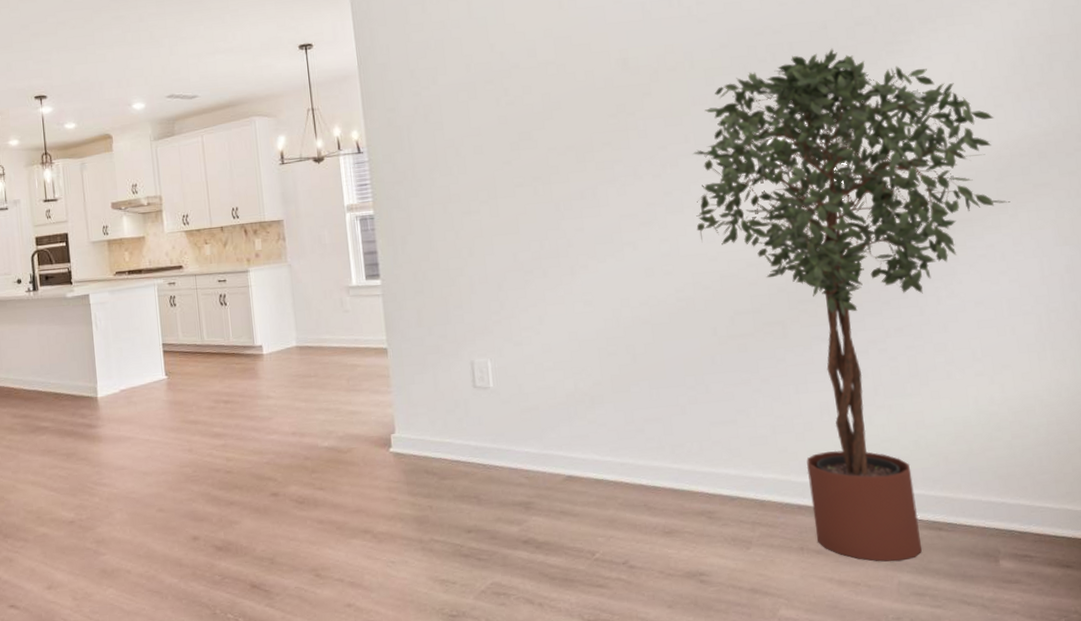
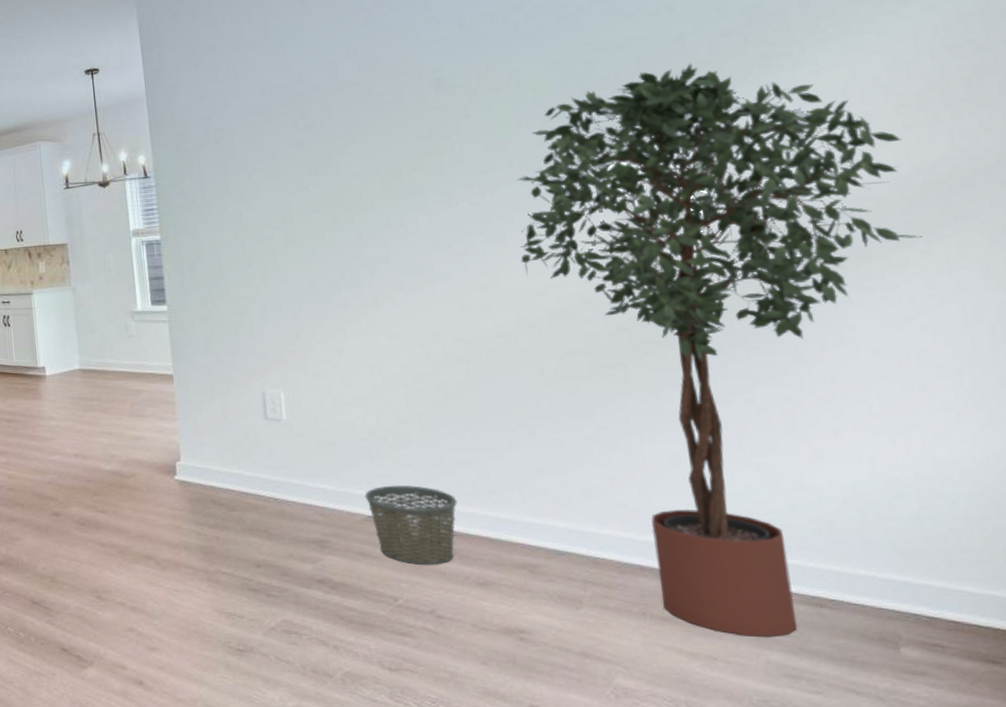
basket: none [564,444,646,519] -> present [364,485,457,565]

